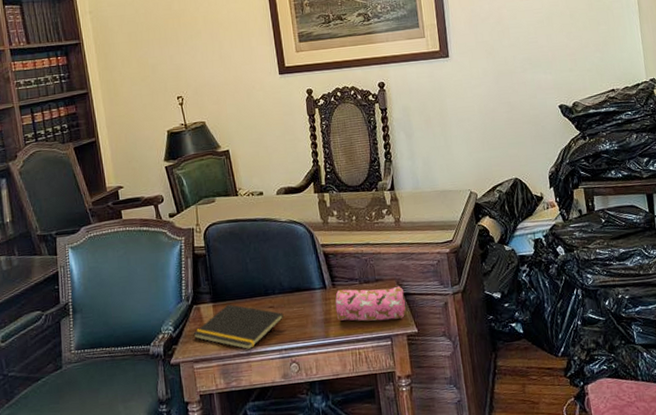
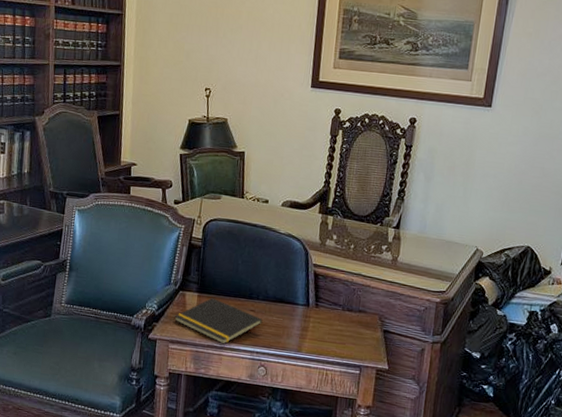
pencil case: present [335,286,406,322] -> none [313,310,385,353]

